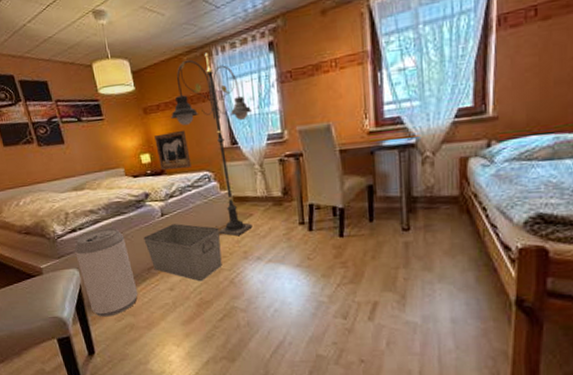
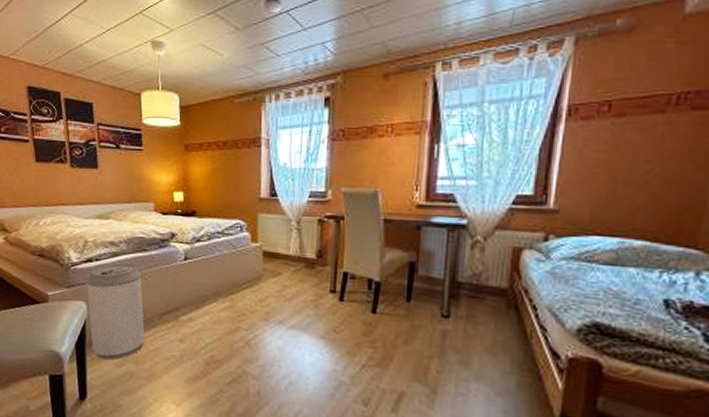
storage bin: present [143,224,222,282] -> none [161,270,244,338]
wall art: present [154,129,192,171] -> none [191,173,226,214]
floor lamp: present [171,52,253,237] -> none [212,98,298,295]

